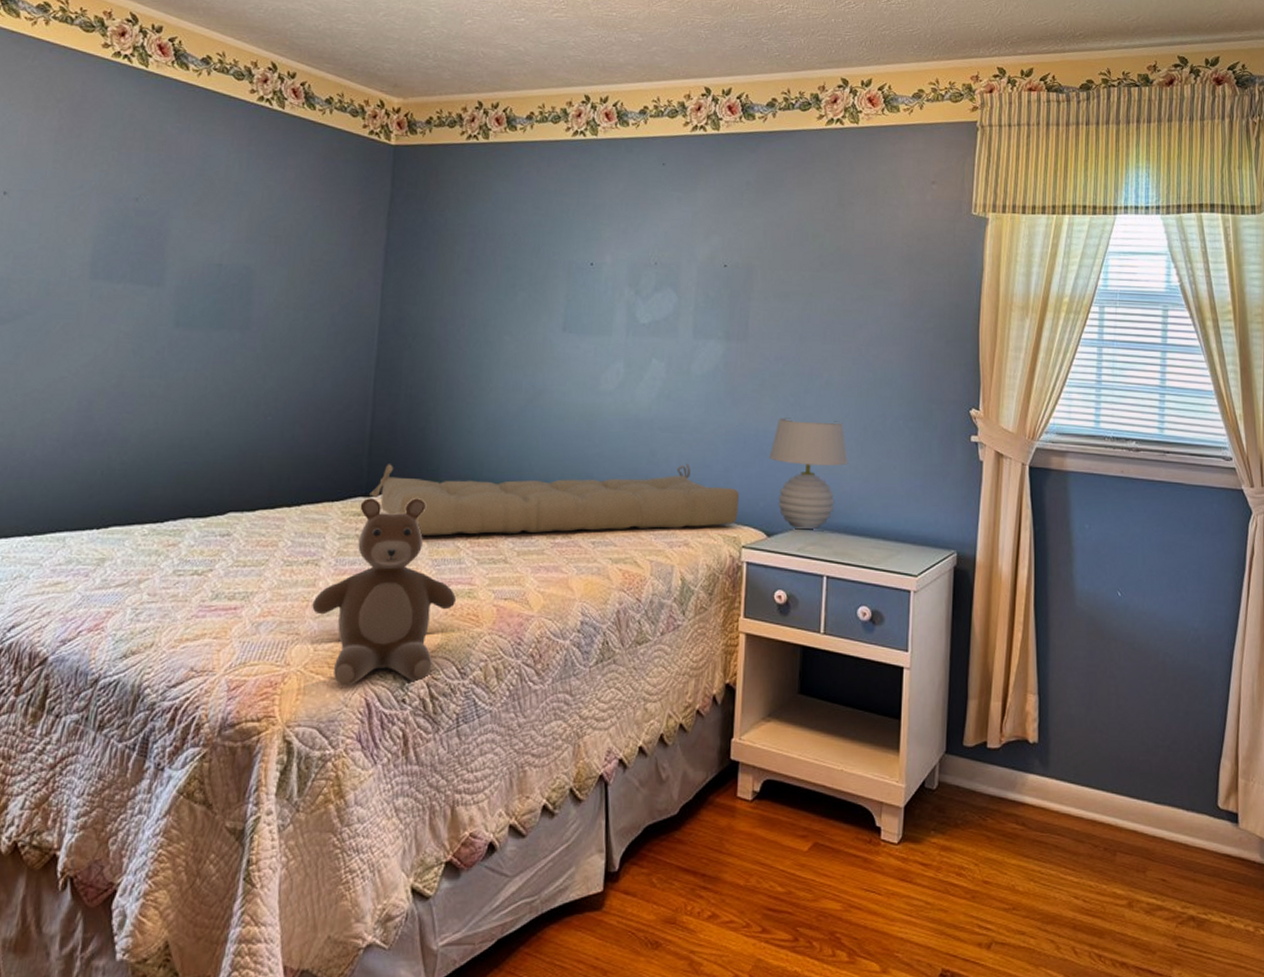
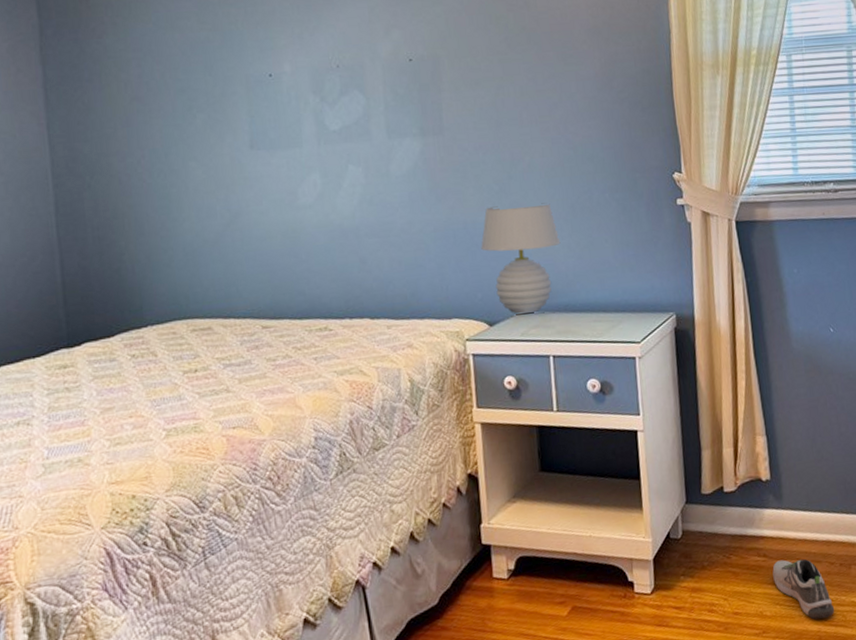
bear: present [312,498,457,686] -> none [31,341,183,540]
seat cushion: present [369,464,739,536] -> none [72,266,458,378]
athletic shoe: none [1030,832,1094,905] -> present [772,559,835,620]

